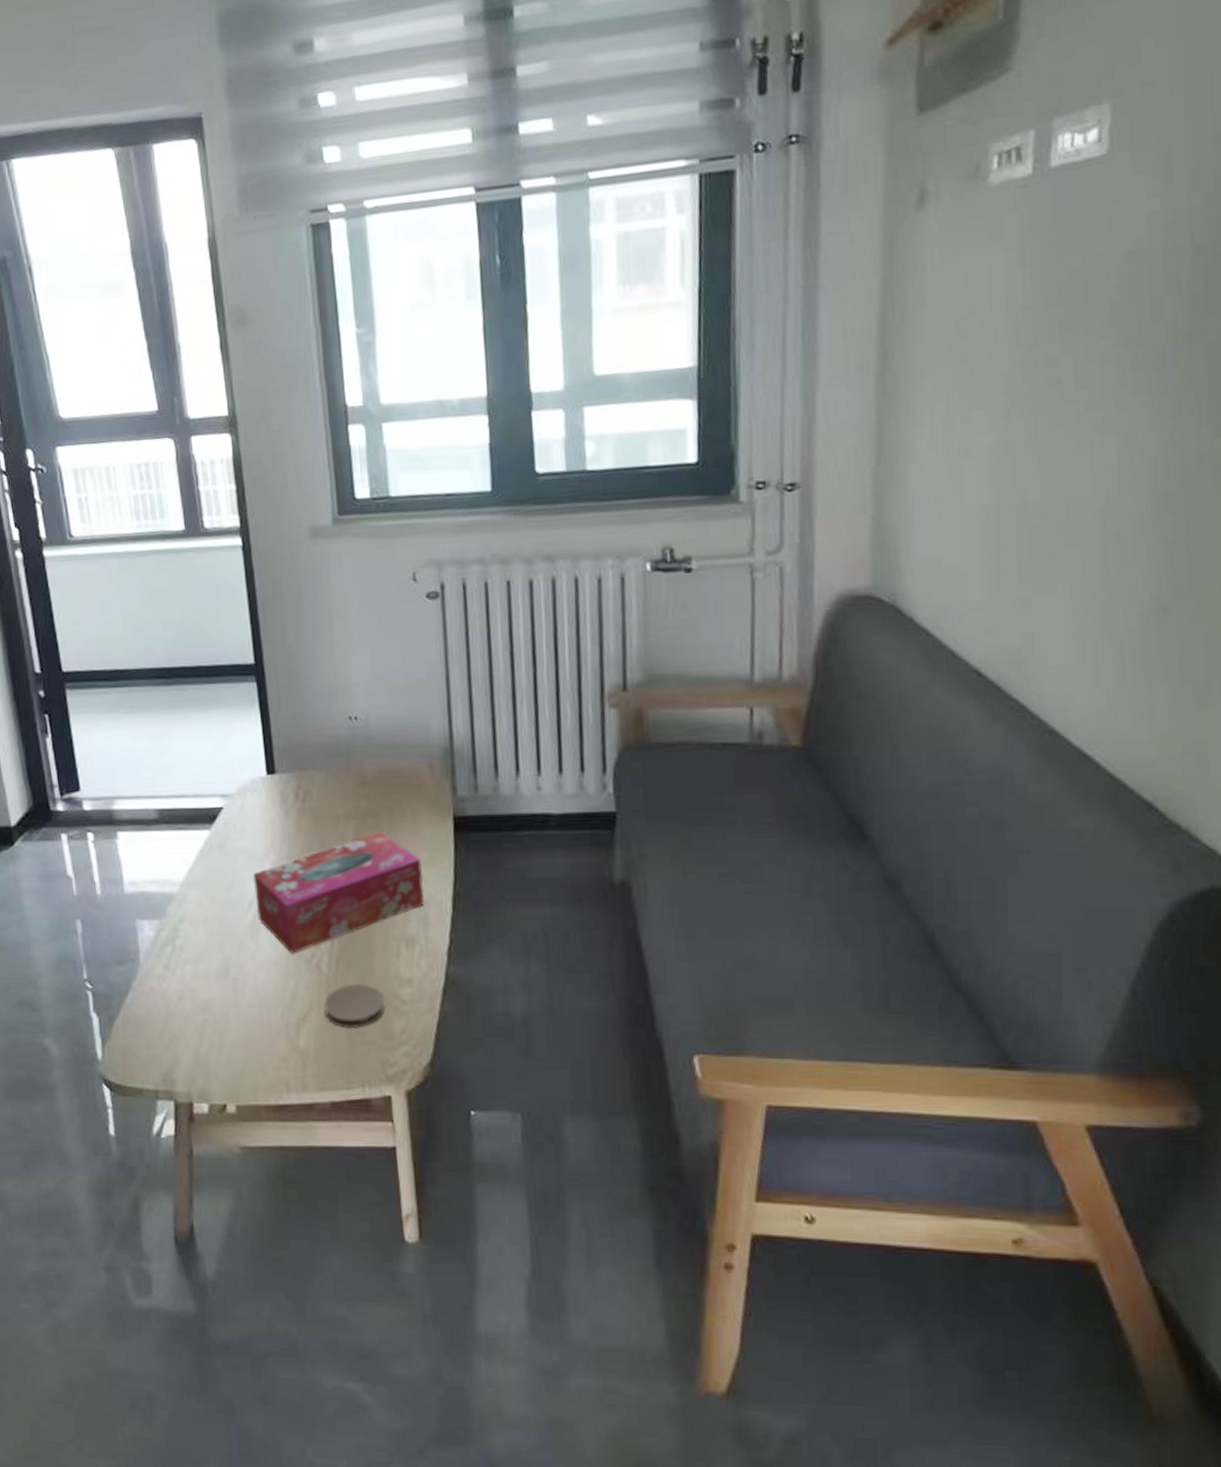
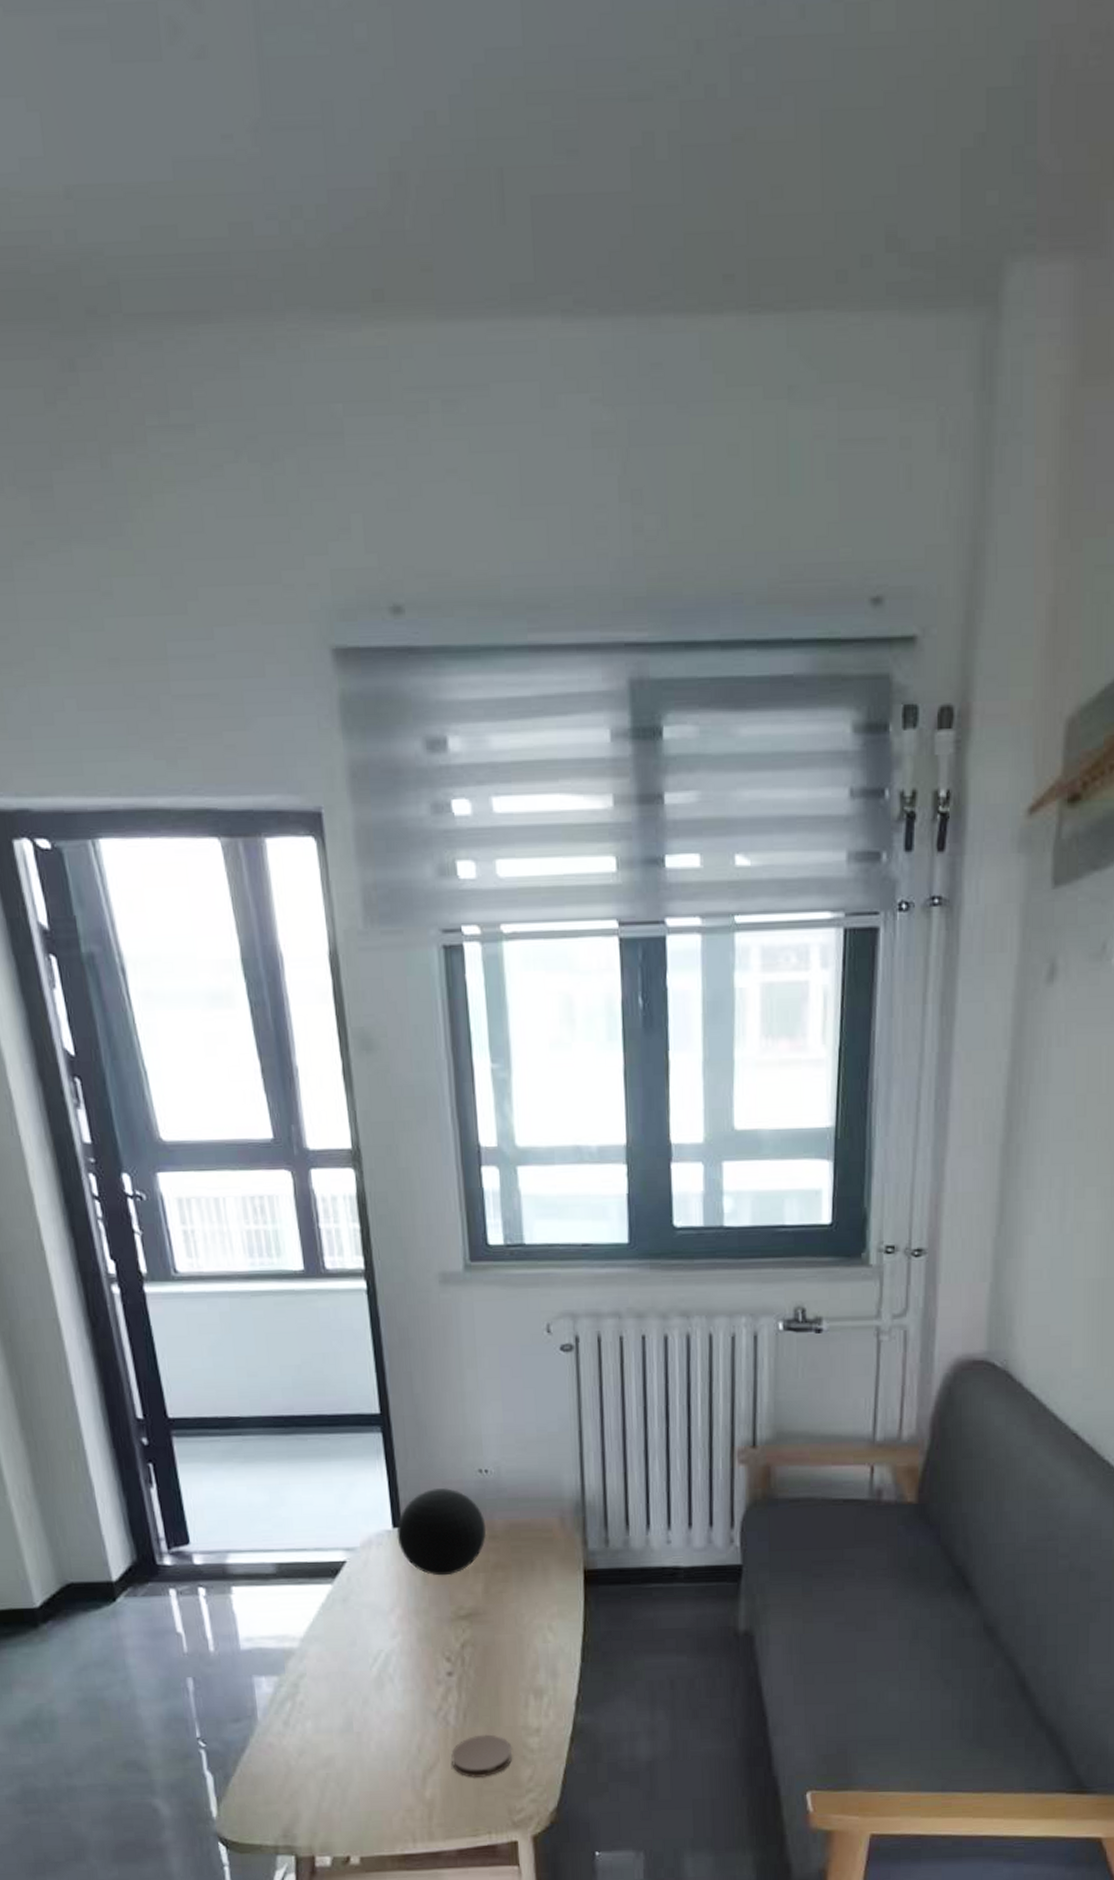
tissue box: present [253,832,425,954] -> none [378,1585,554,1707]
decorative orb: none [270,735,357,822] -> present [396,1488,487,1576]

